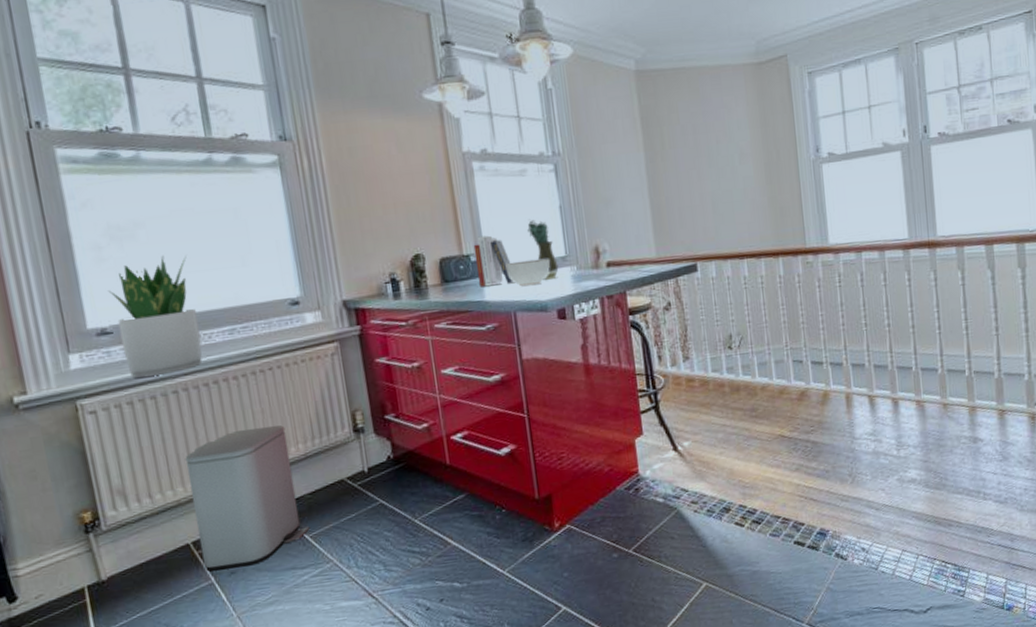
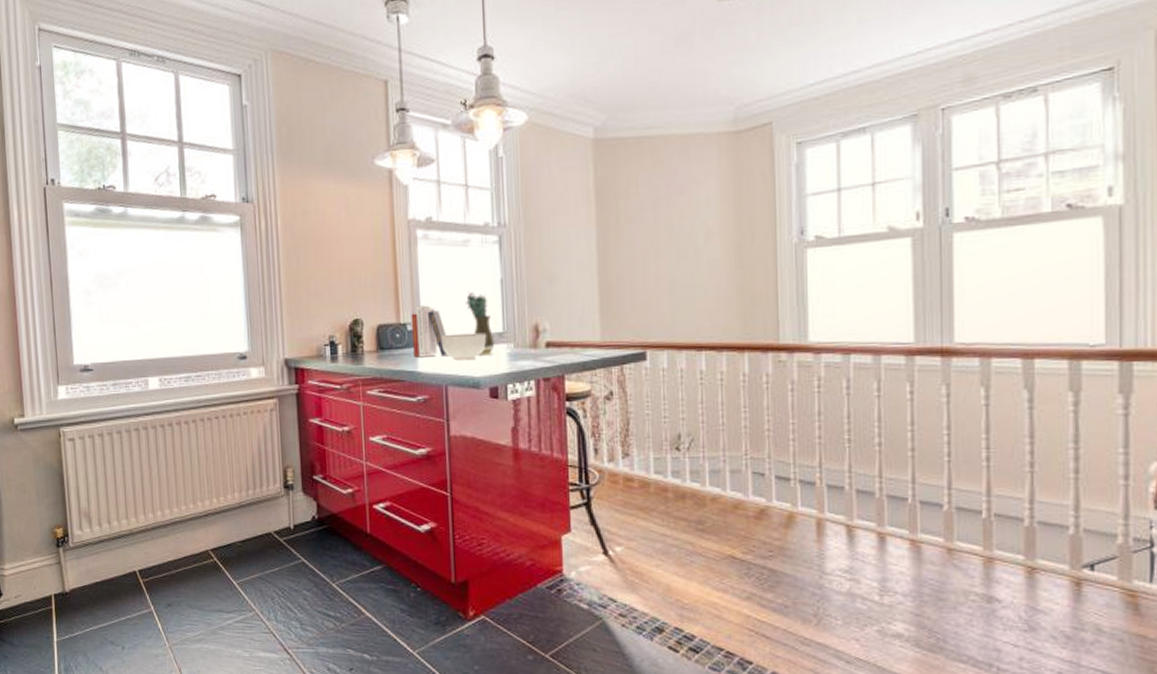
planter: present [107,255,203,379] -> none [92,303,162,414]
pedal bin: present [185,425,311,572] -> none [139,471,238,601]

